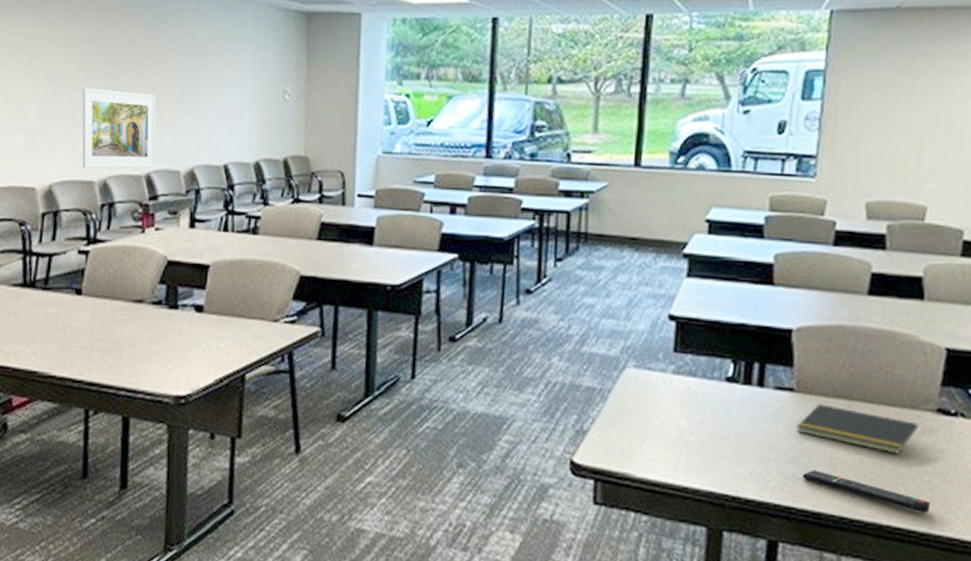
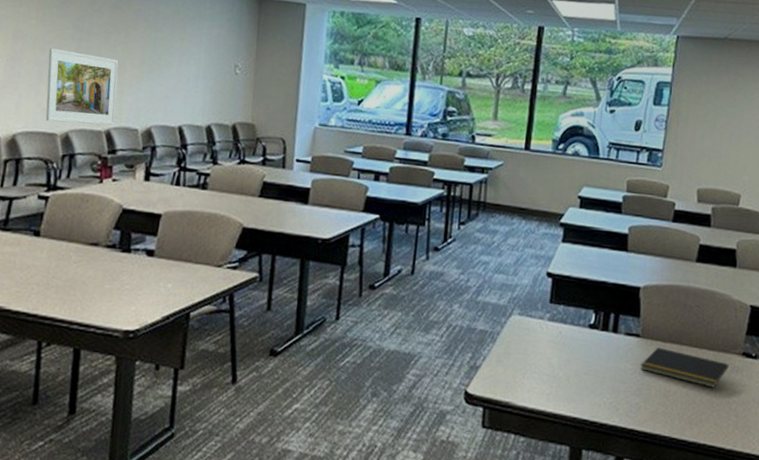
remote control: present [802,470,931,513] -> none [643,400,736,434]

